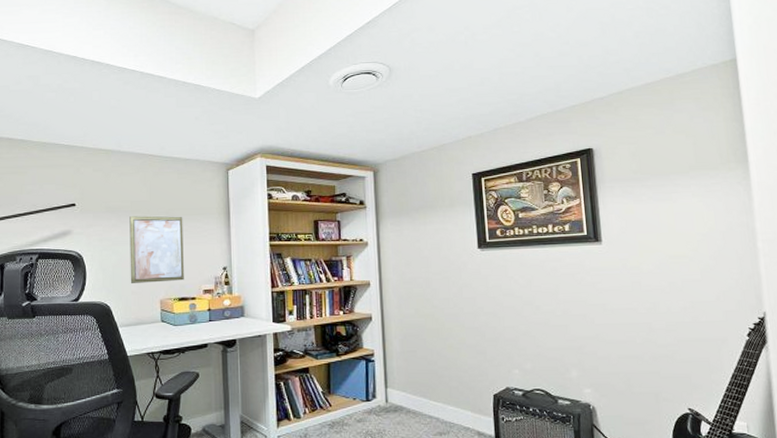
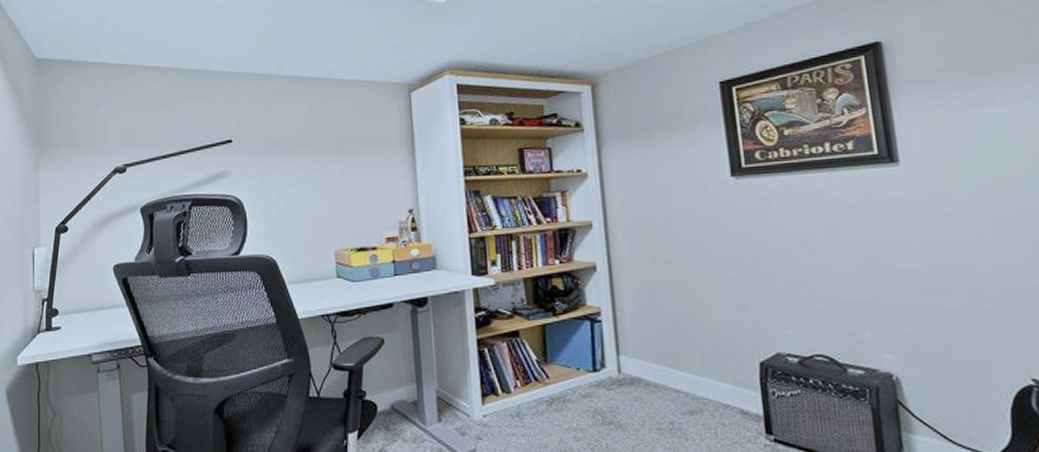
wall art: present [129,216,184,283] -> none [295,150,362,232]

